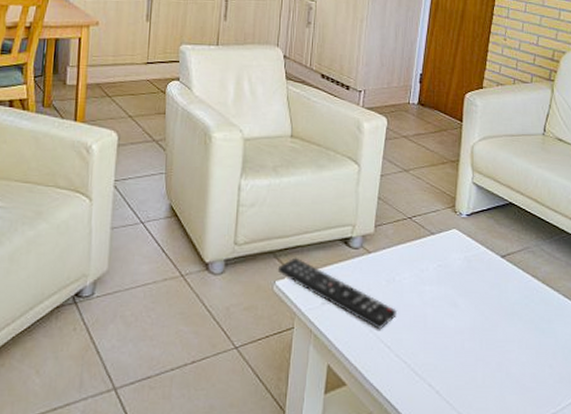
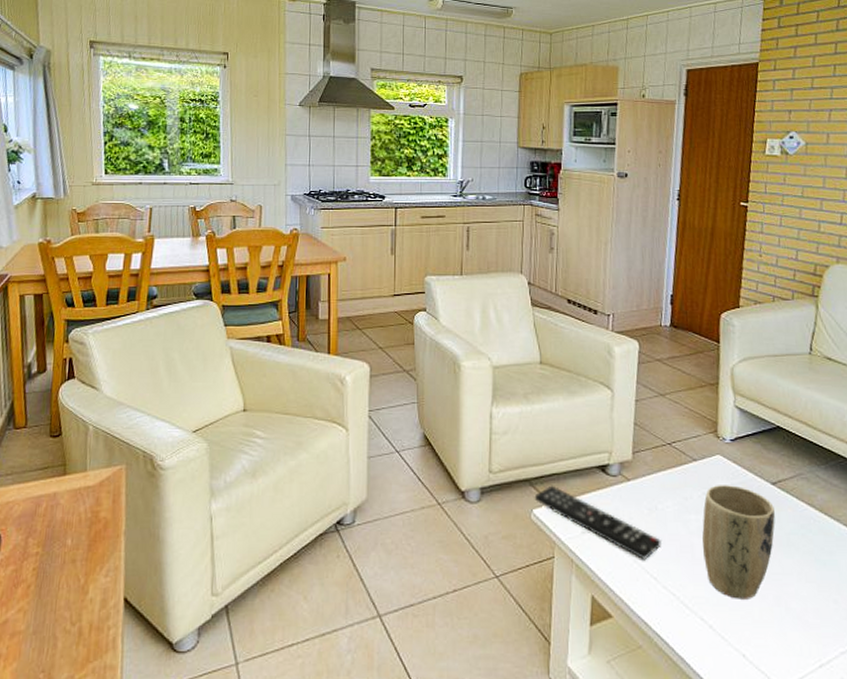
plant pot: none [435,258,502,366] -> present [702,485,775,599]

